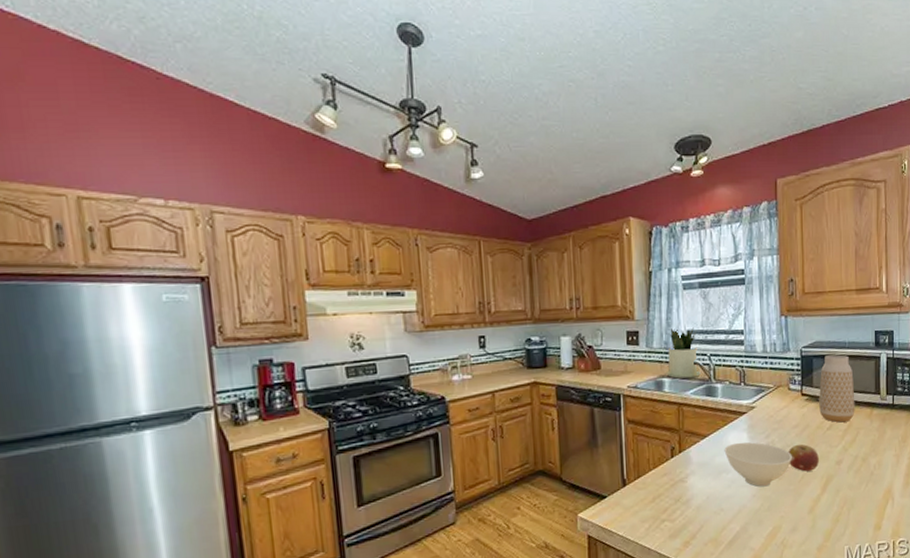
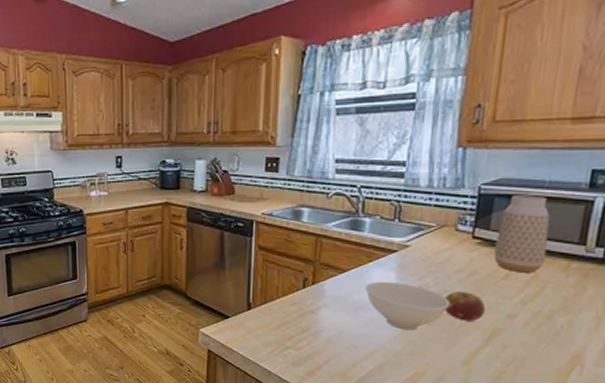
planter: present [666,327,702,379] -> none [306,156,348,211]

